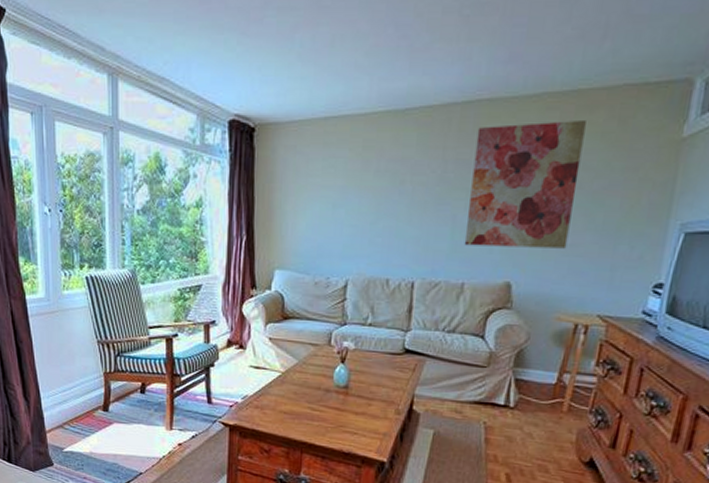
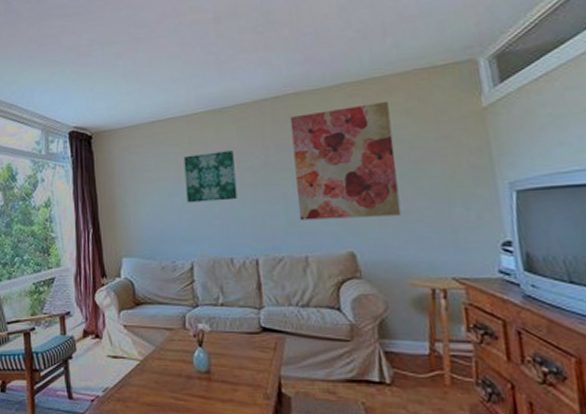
wall art: none [351,161,409,218] -> present [183,150,238,203]

